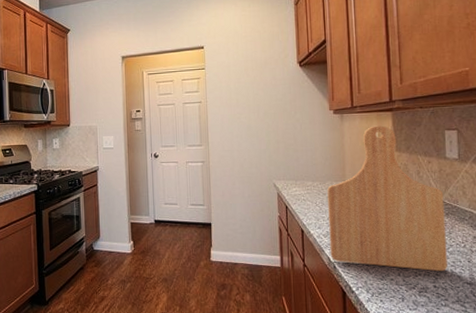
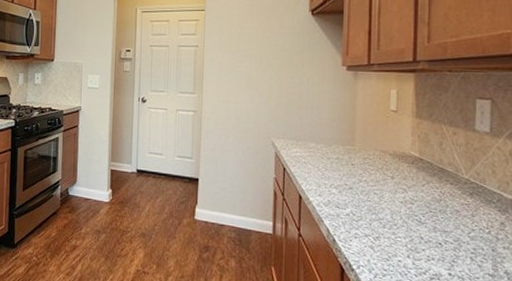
cutting board: present [327,125,447,272] -> none [330,87,469,259]

